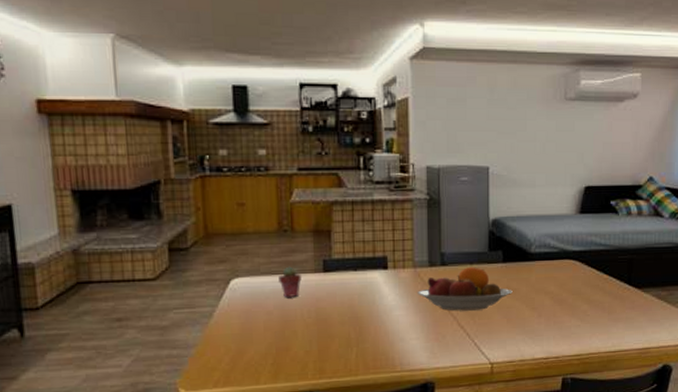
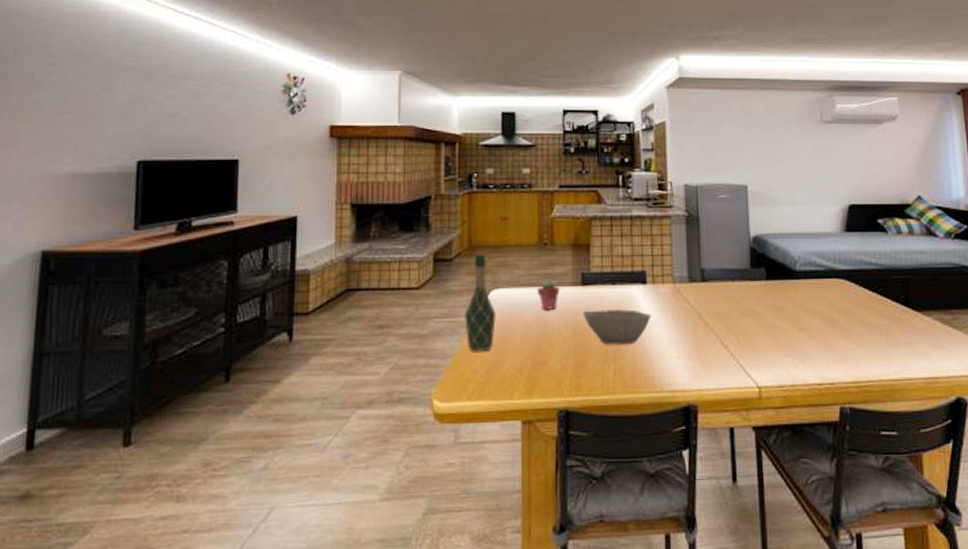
wine bottle: none [205,242,238,341] -> present [465,254,496,352]
bowl: none [325,295,392,330] -> present [583,309,651,345]
fruit bowl: present [417,267,513,311] -> none [677,284,778,329]

